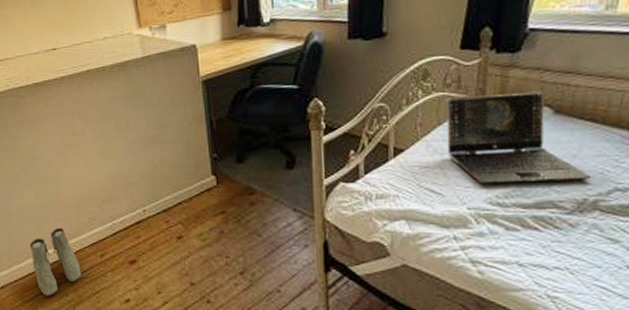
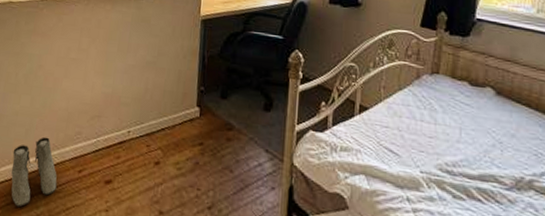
laptop computer: present [446,91,592,183] -> none [406,67,527,160]

